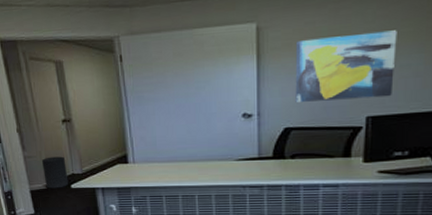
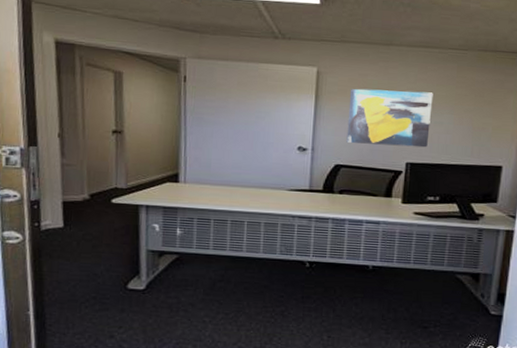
trash can: present [41,156,69,189] -> none [81,167,110,202]

